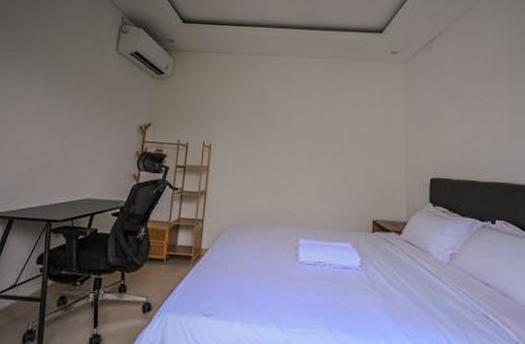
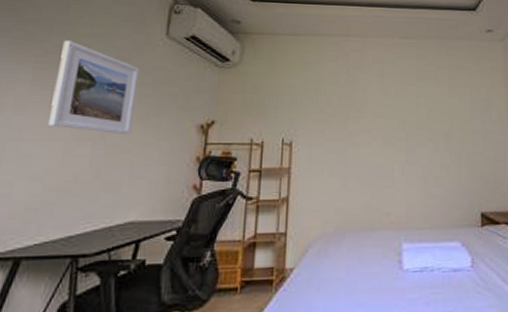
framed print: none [32,54,96,131] -> present [49,40,140,135]

